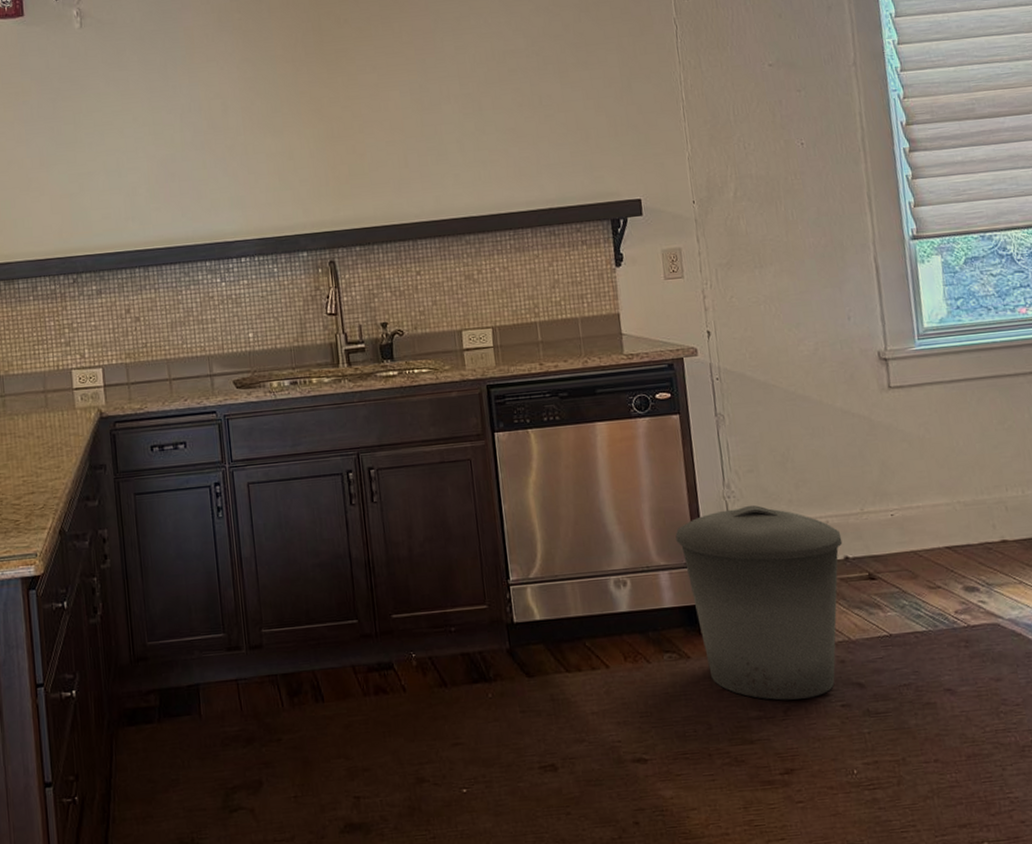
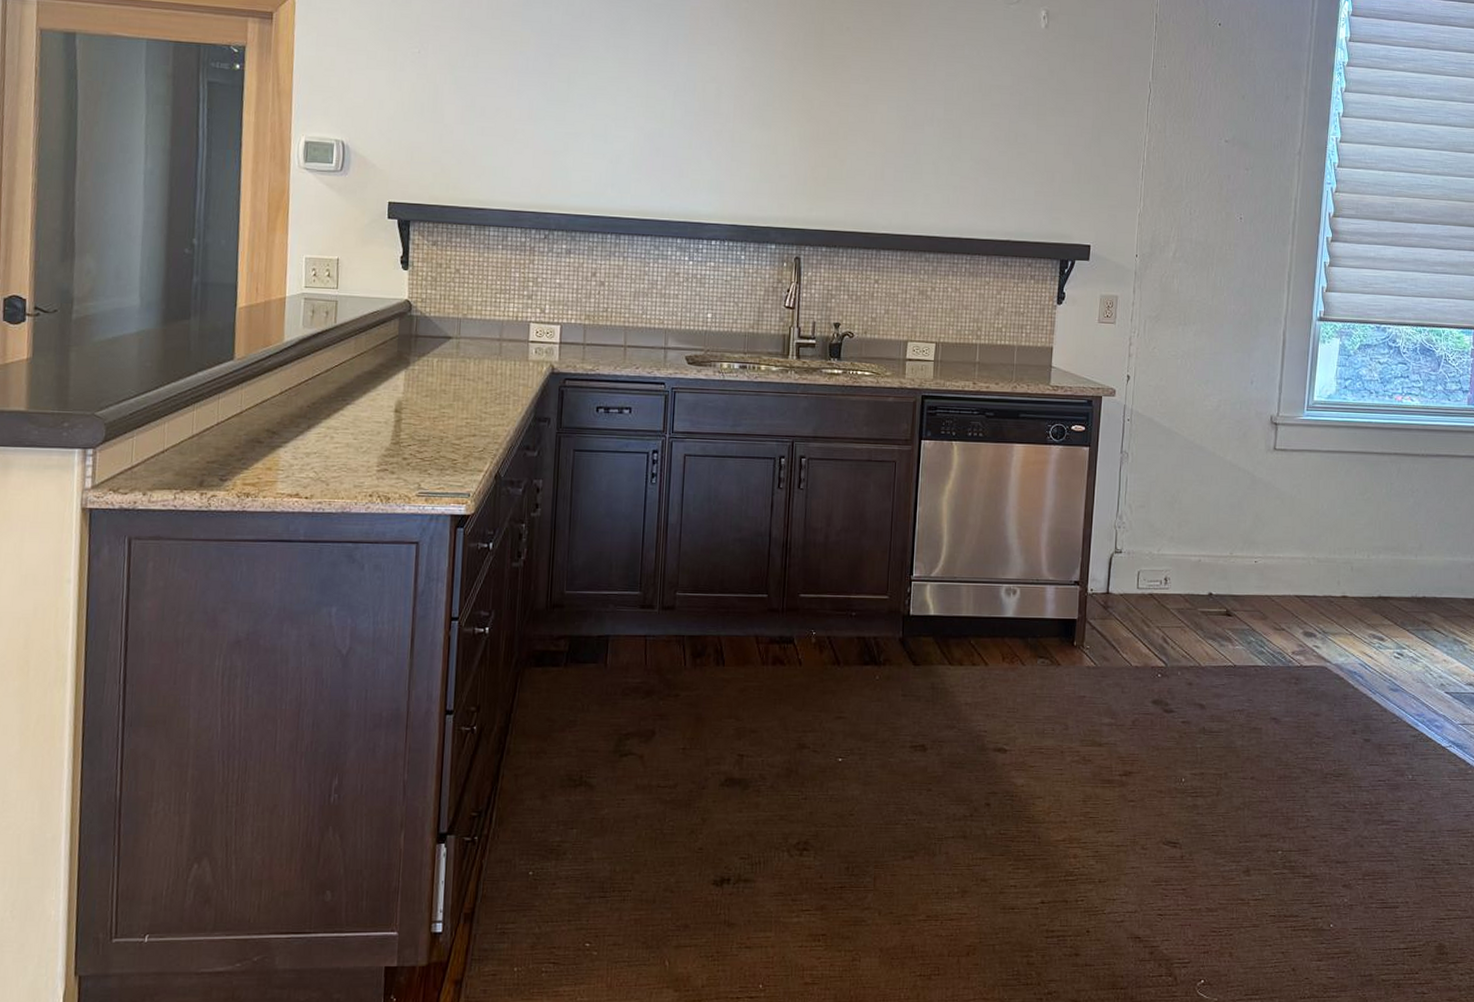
trash can: present [675,505,843,701] -> none [1067,536,1210,712]

